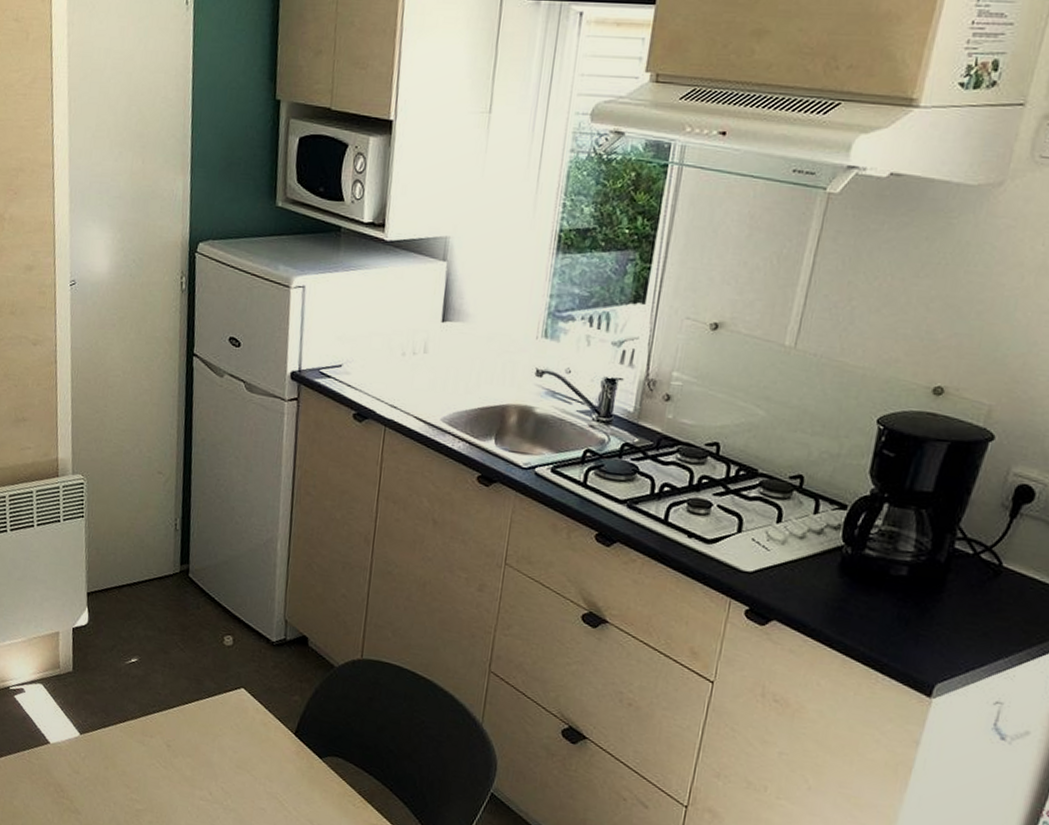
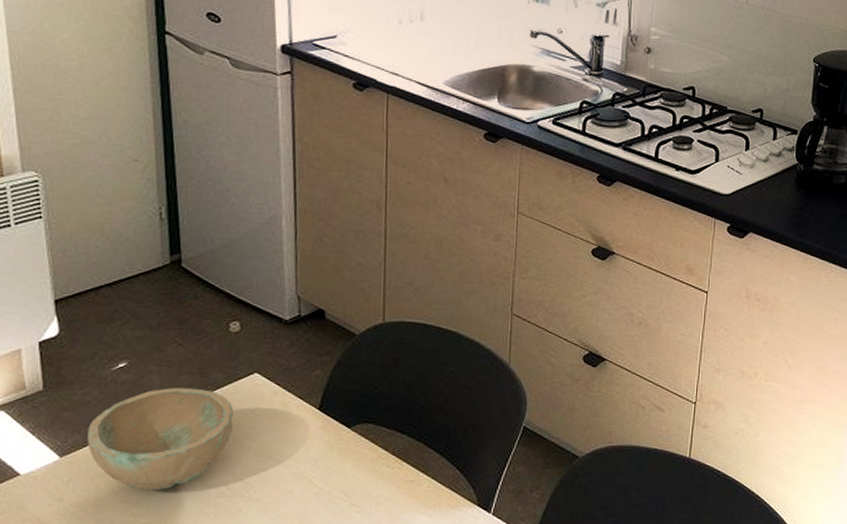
bowl: none [102,687,221,783] -> present [87,388,233,490]

